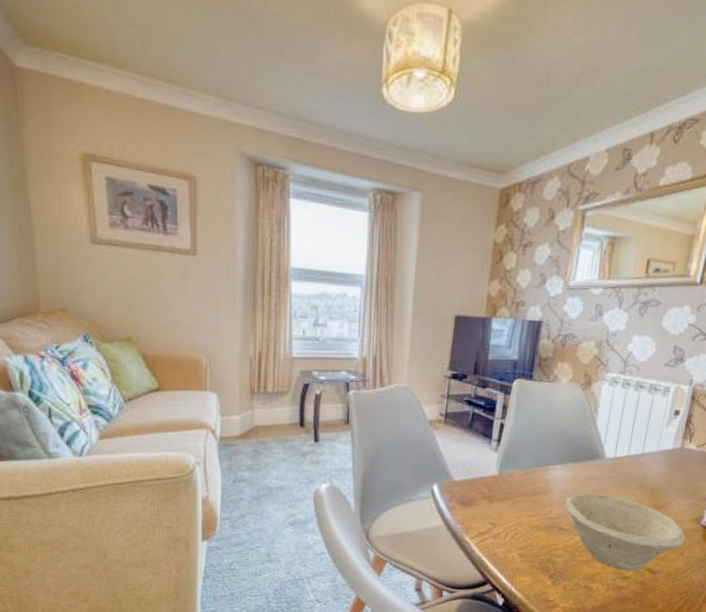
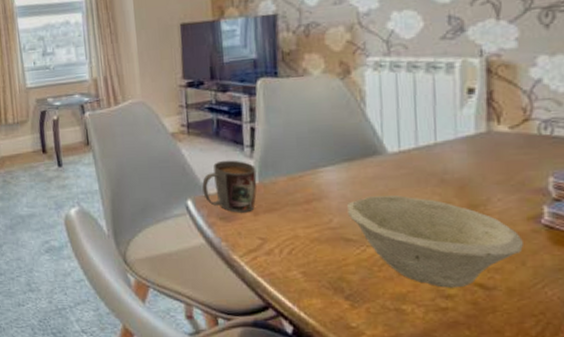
mug: none [449,451,499,500] -> present [202,160,257,213]

